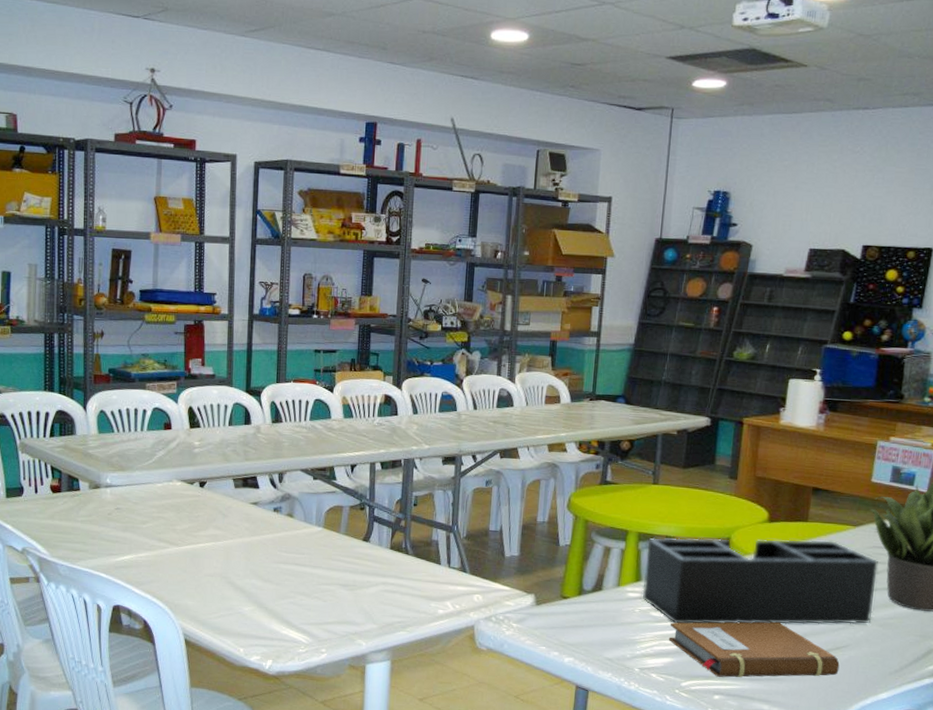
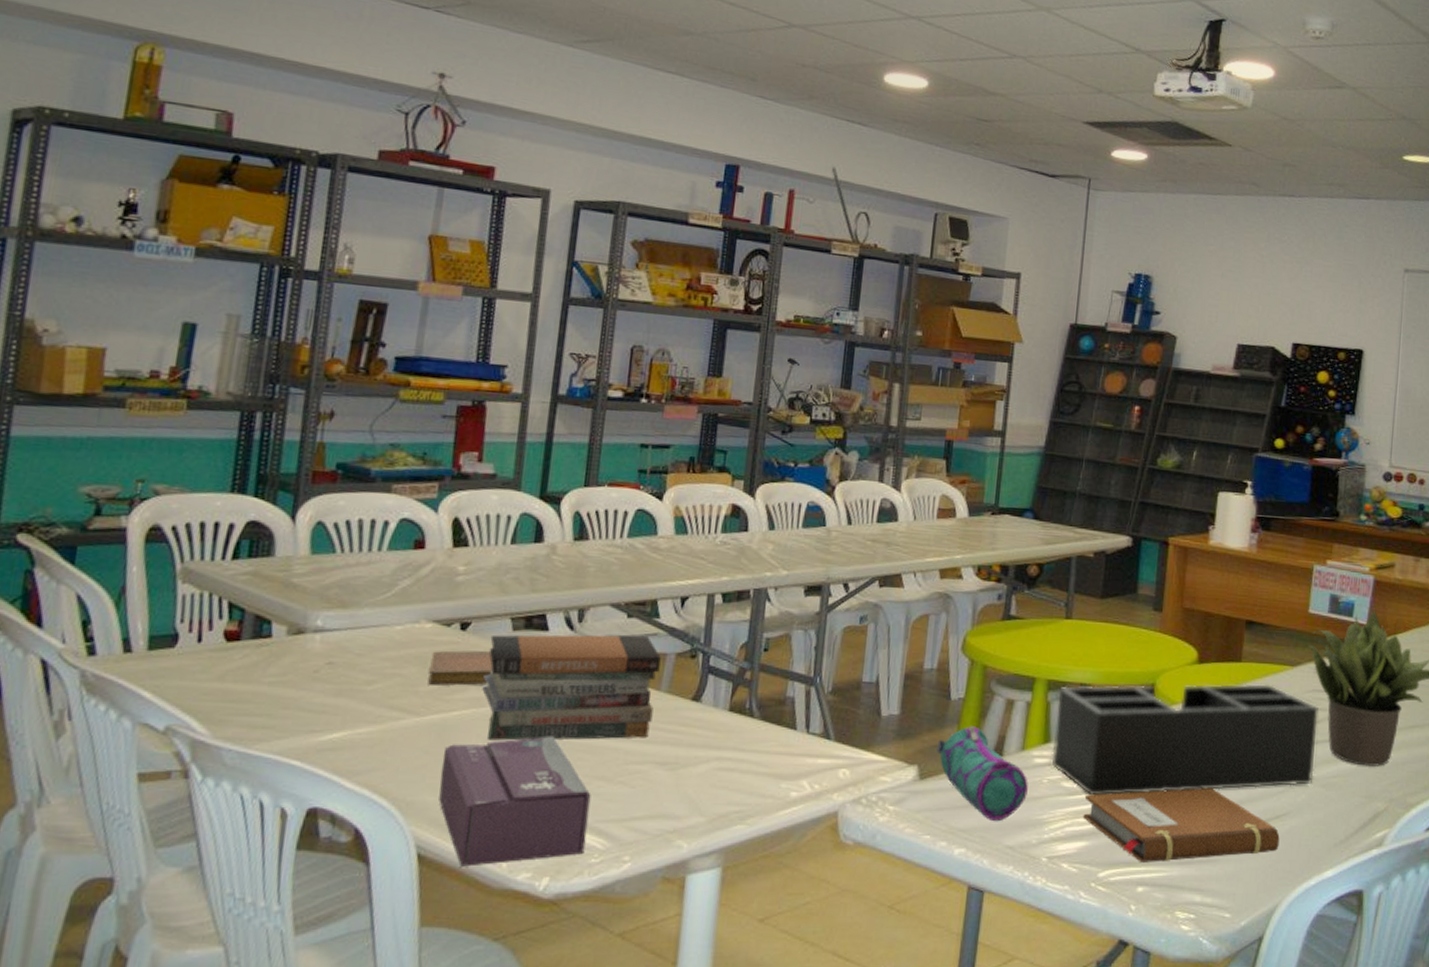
notebook: none [181,501,224,526] -> present [428,650,493,686]
tissue box: none [195,563,296,650] -> present [438,736,591,867]
book stack: none [217,490,339,567] -> present [482,634,661,741]
pencil case: none [549,566,623,640] -> present [936,726,1028,822]

